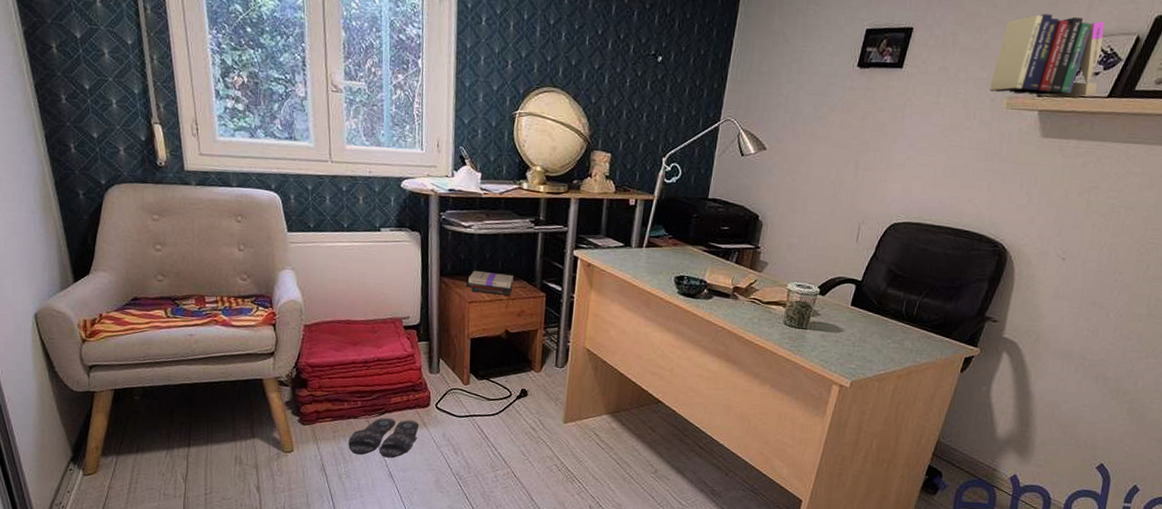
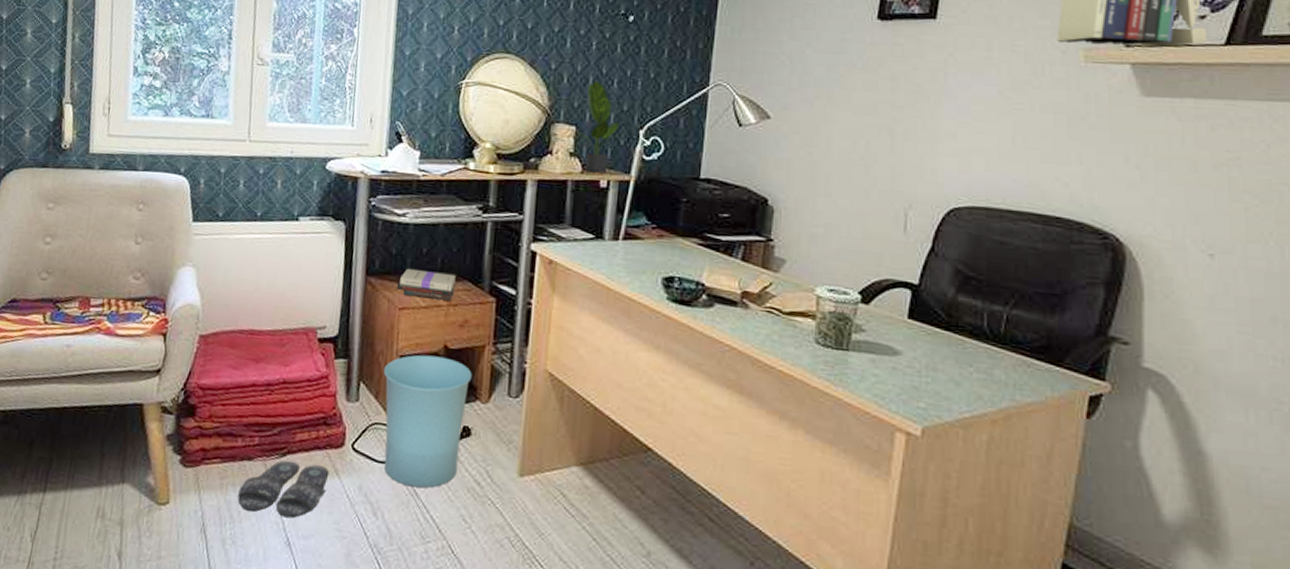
waste bin: none [458,337,528,434] -> present [383,354,472,488]
potted plant: none [612,114,648,194] -> present [577,80,622,174]

